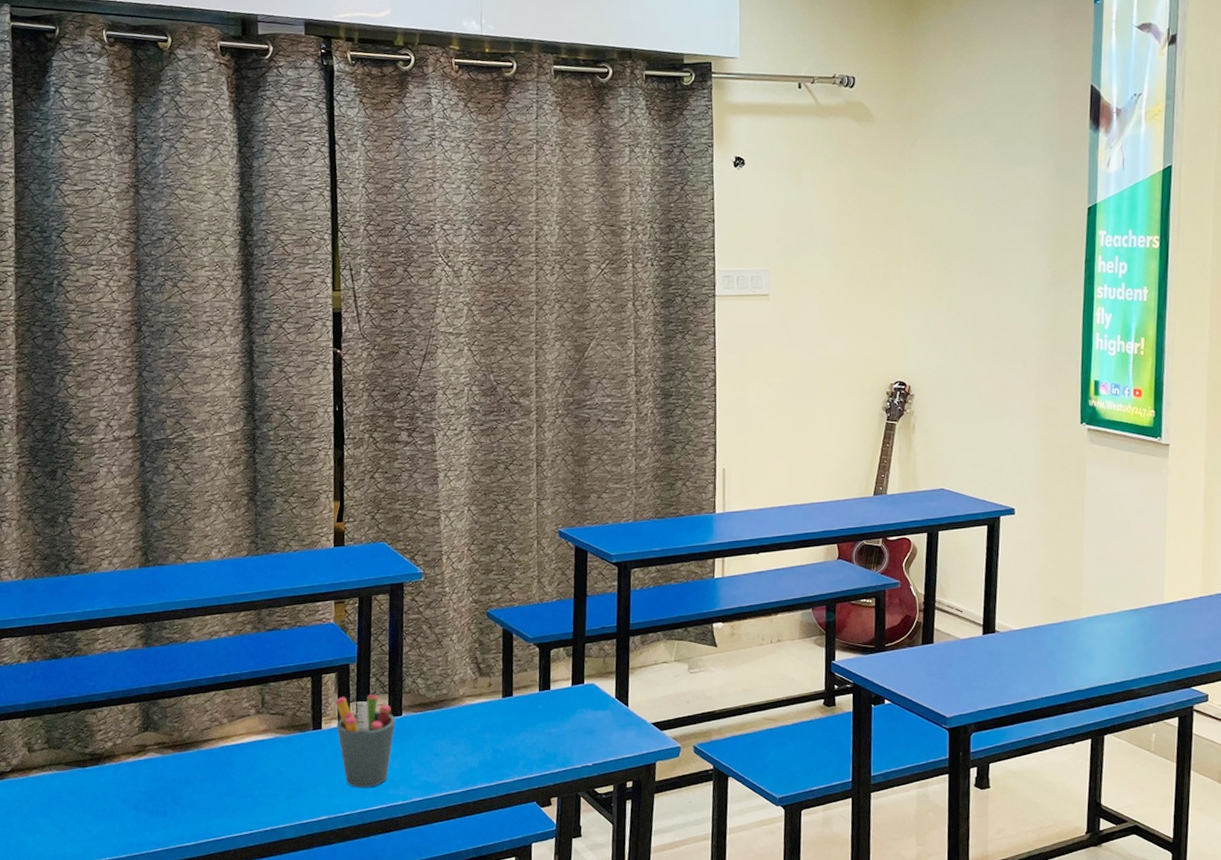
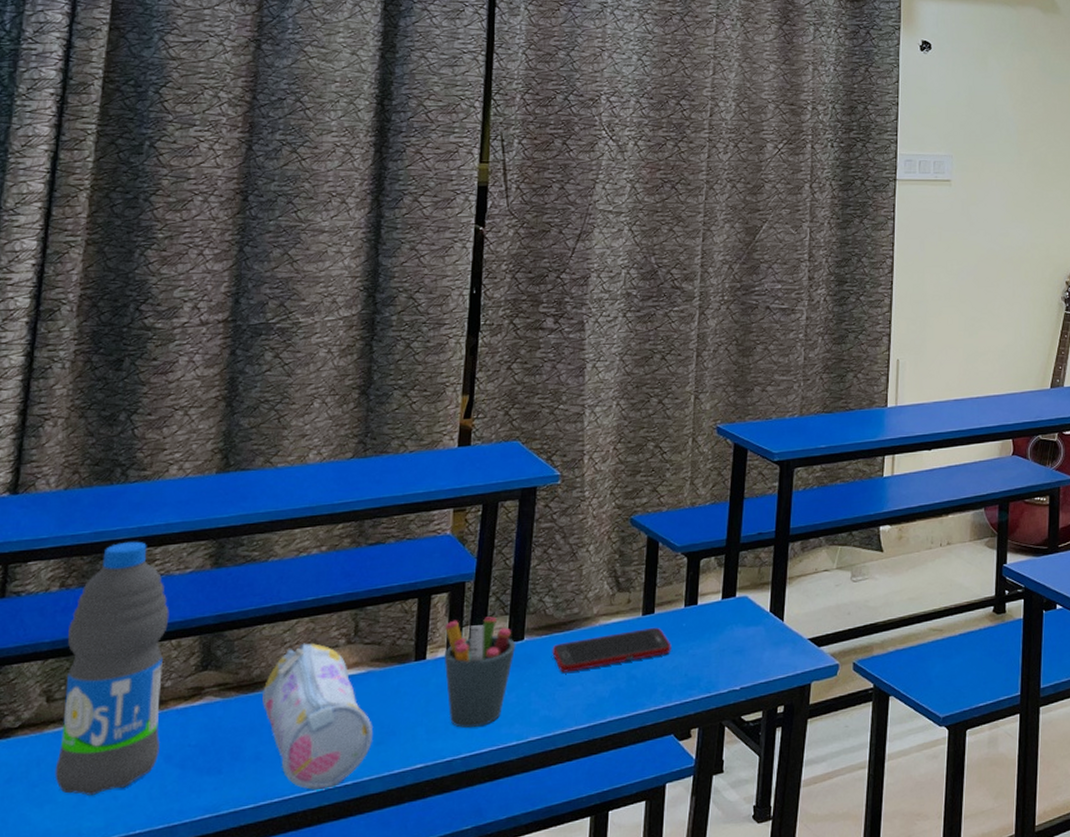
water bottle: none [38,623,118,828] -> present [54,541,169,795]
pencil case: none [193,712,284,833] -> present [262,643,372,790]
cell phone: none [426,709,530,745] -> present [552,628,672,673]

